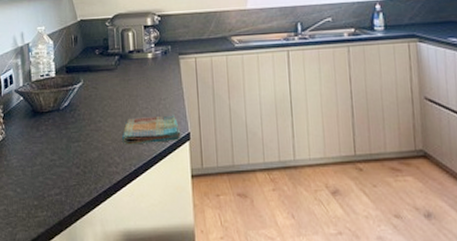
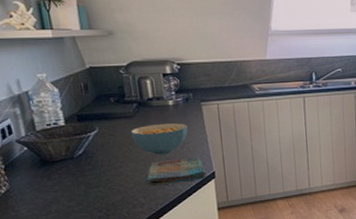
cereal bowl: none [111,77,165,111] -> present [130,123,188,155]

